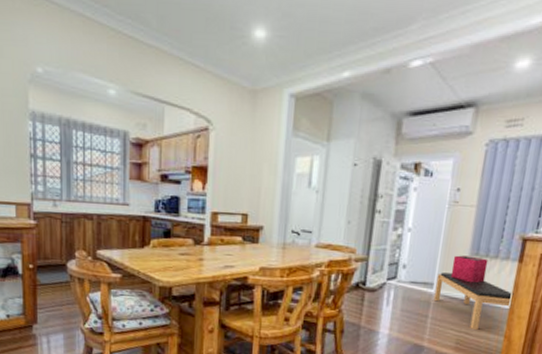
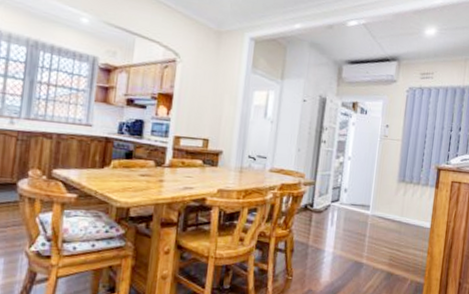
bench: present [433,272,514,330] -> none [370,196,433,247]
storage bin: present [450,255,489,283] -> none [383,181,413,206]

